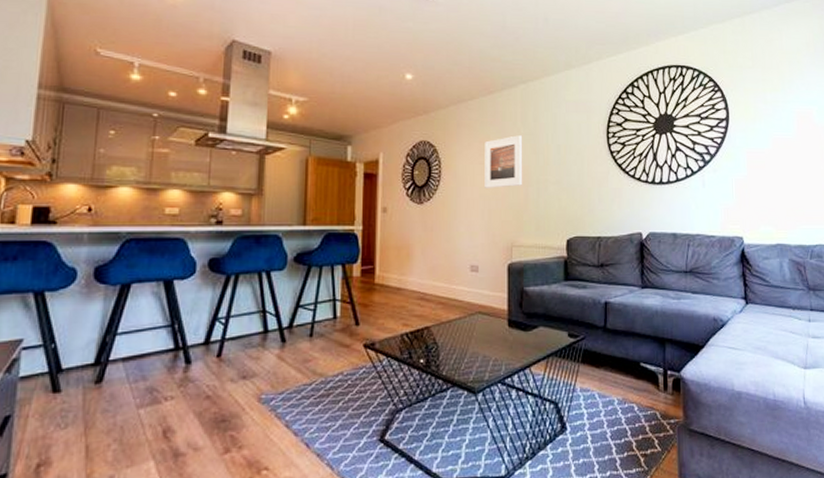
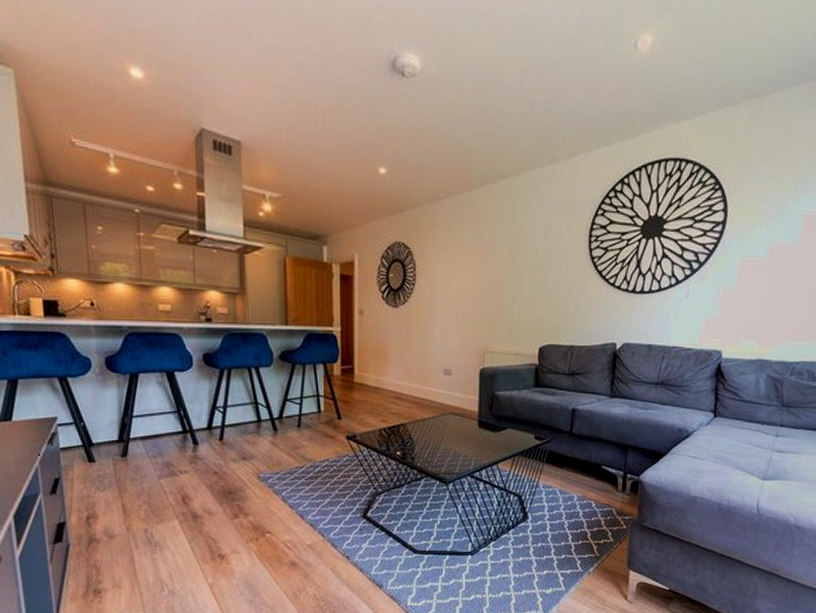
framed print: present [485,135,522,188] -> none [459,237,499,293]

